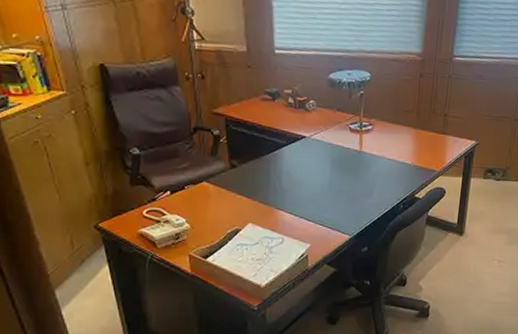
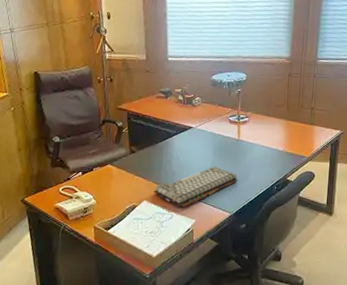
keyboard: none [260,182,360,230] -> present [154,165,238,207]

